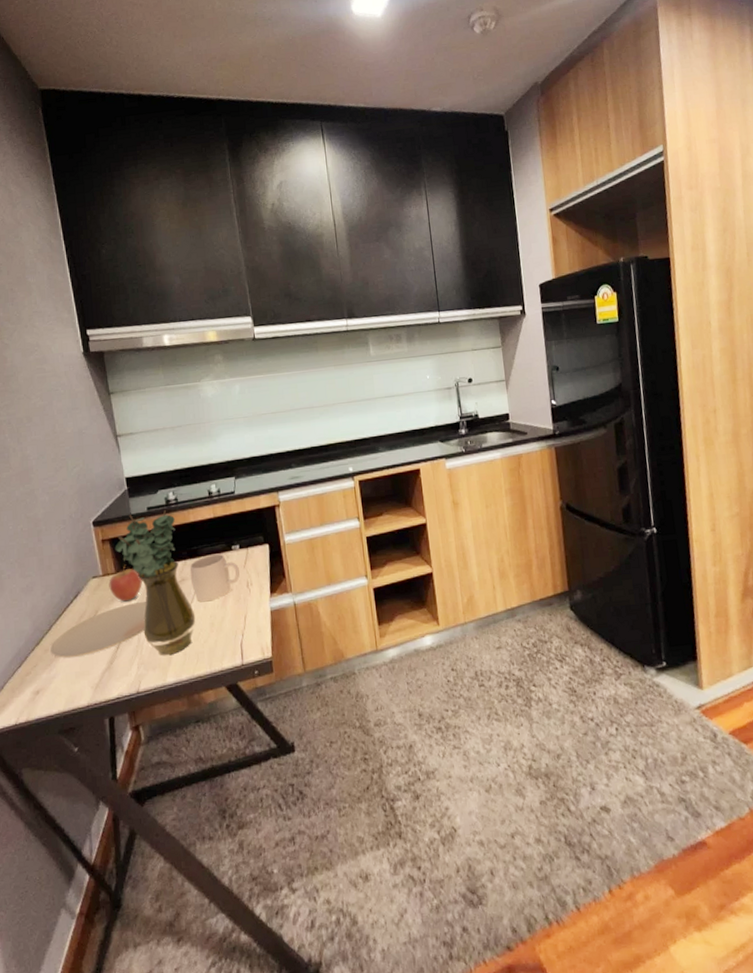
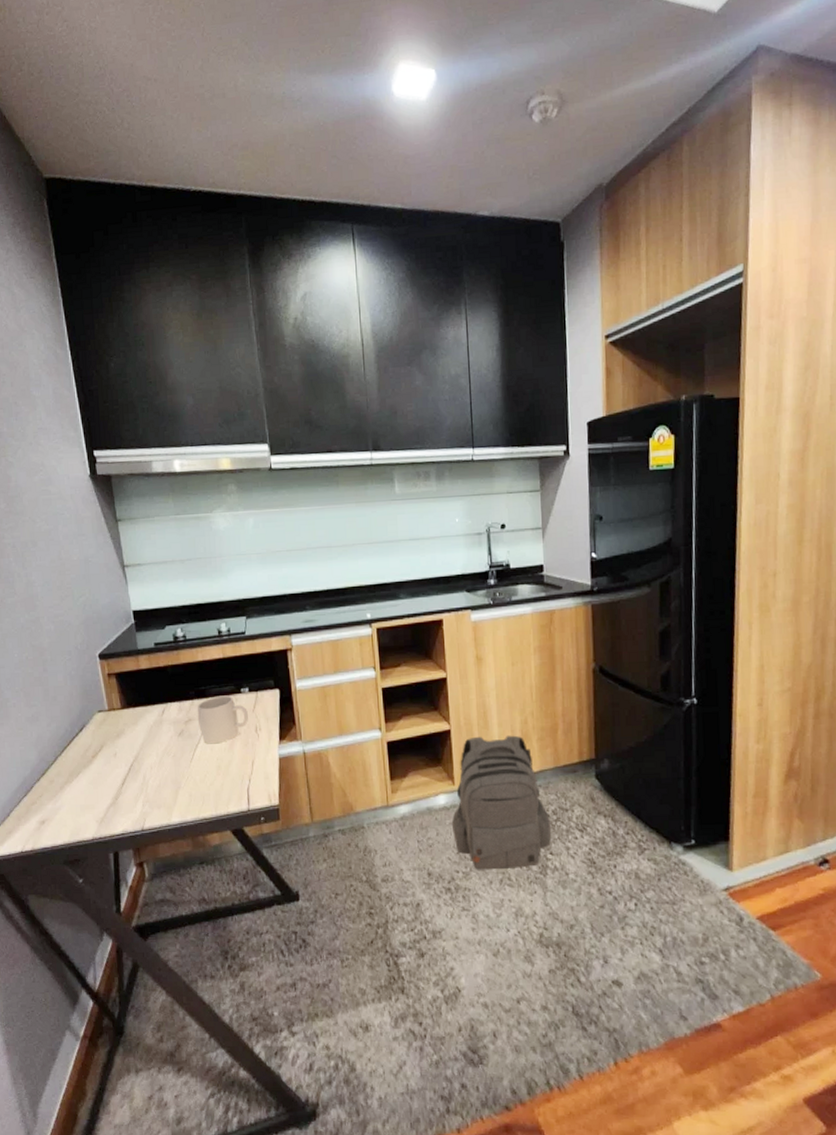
plate: present [50,601,146,658] -> none [56,739,152,791]
fruit: present [109,564,142,602] -> none [114,700,149,738]
vase: present [114,510,196,656] -> none [121,647,202,796]
backpack: none [438,573,533,707] -> present [451,735,551,870]

